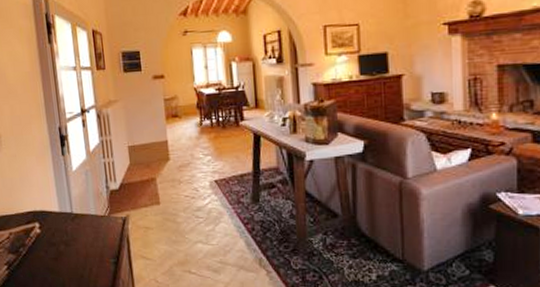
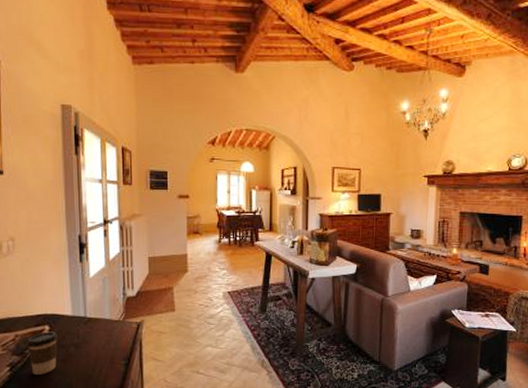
coffee cup: none [20,229,49,274] -> present [27,332,58,375]

